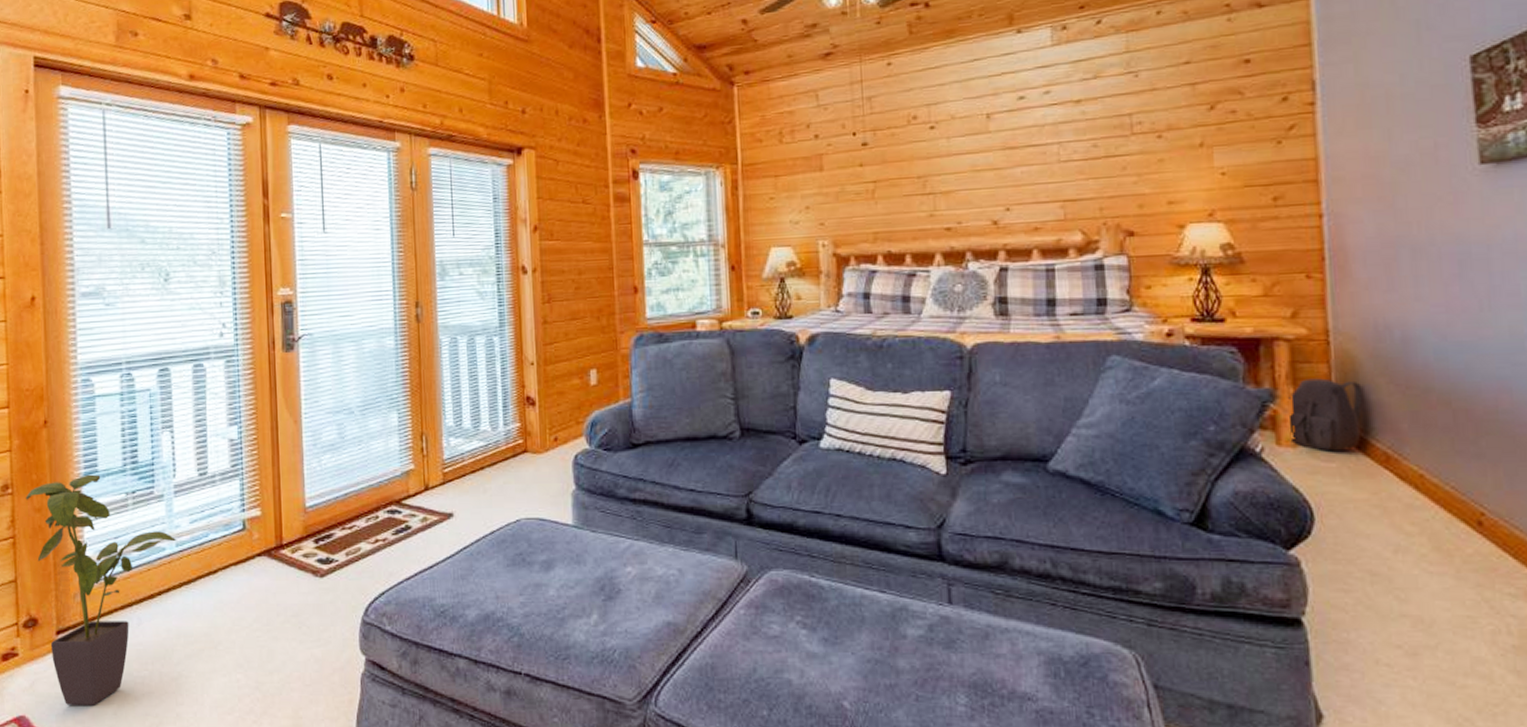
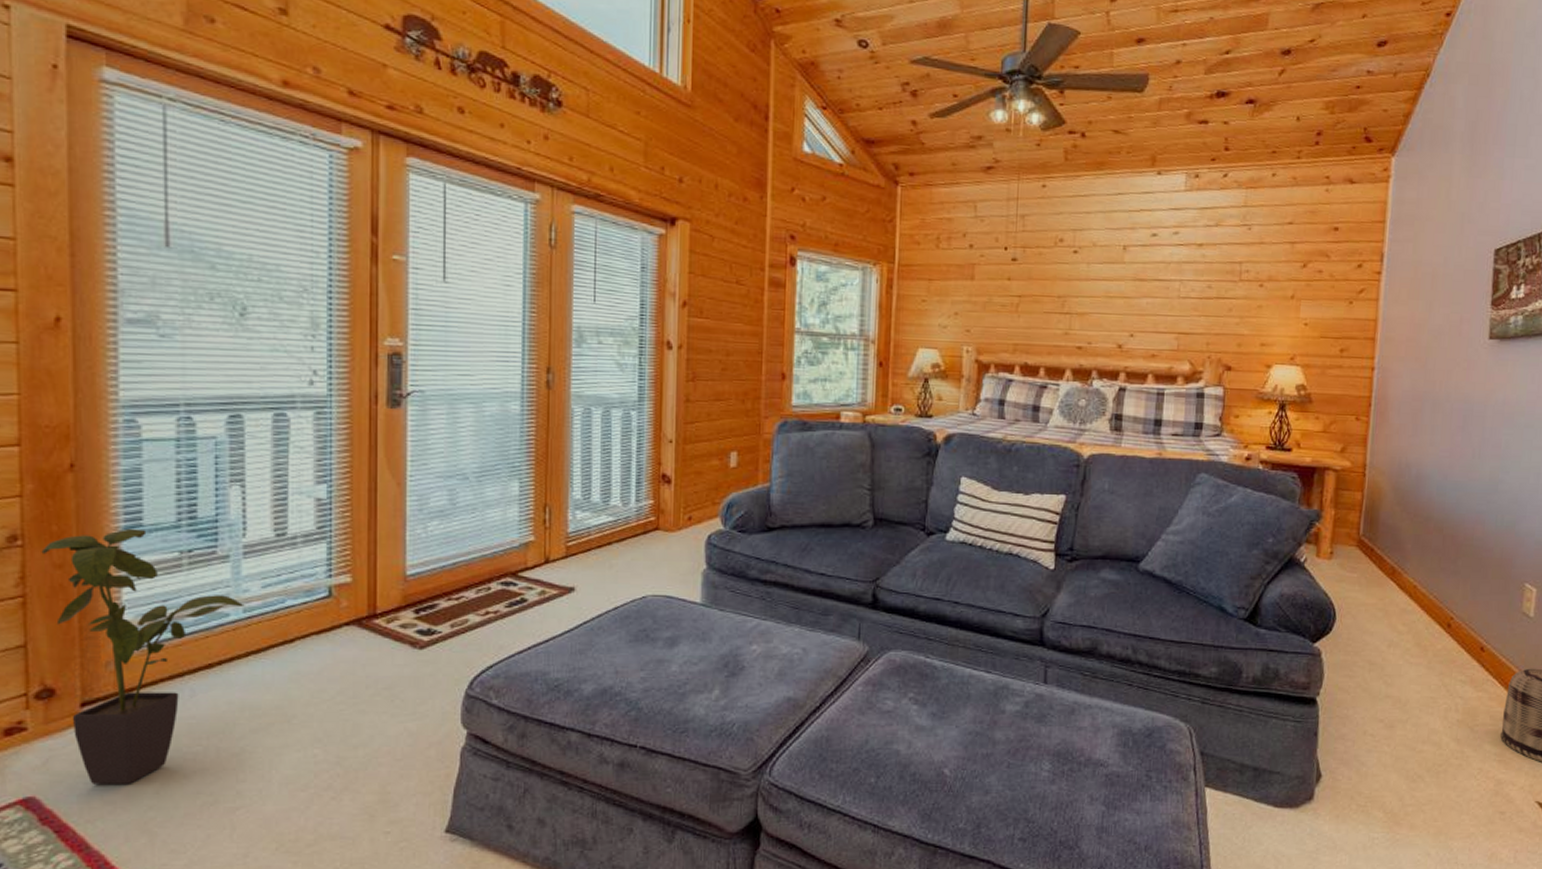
backpack: present [1289,378,1363,451] -> none [1326,503,1384,564]

